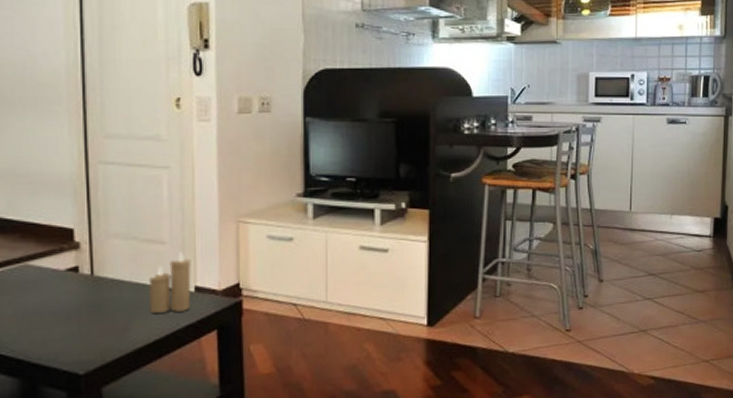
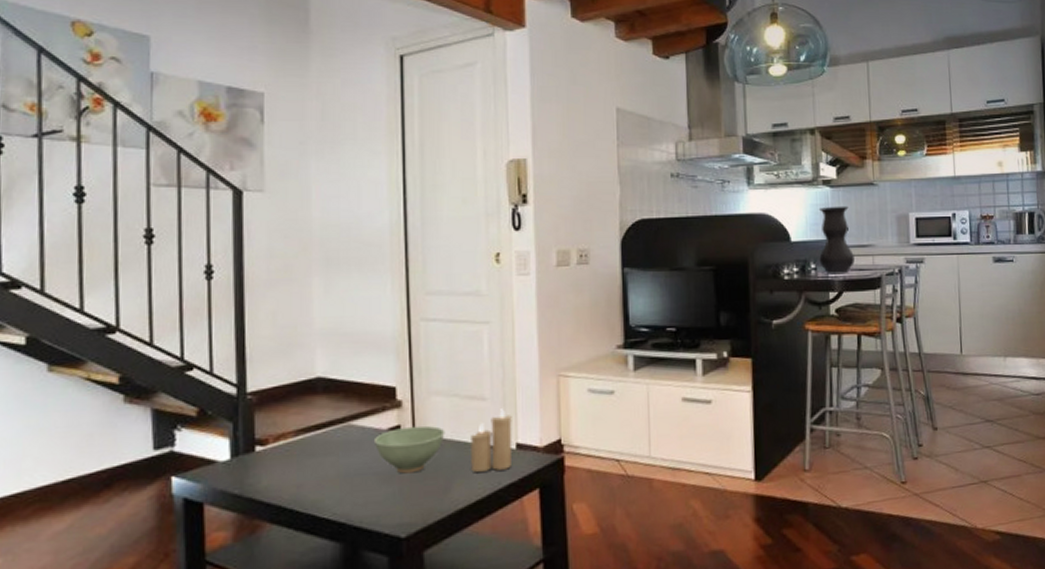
bowl: none [51,267,124,314] -> present [373,425,445,474]
vase: none [499,62,534,131] -> present [818,205,855,275]

